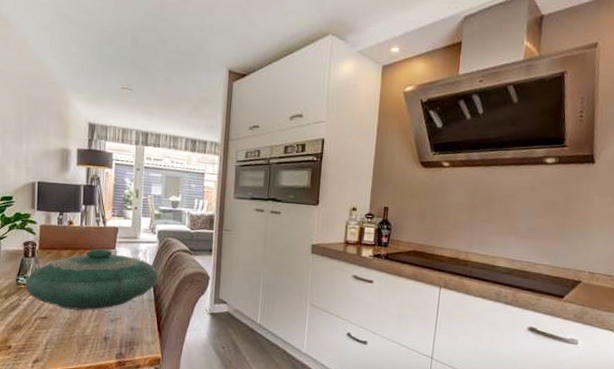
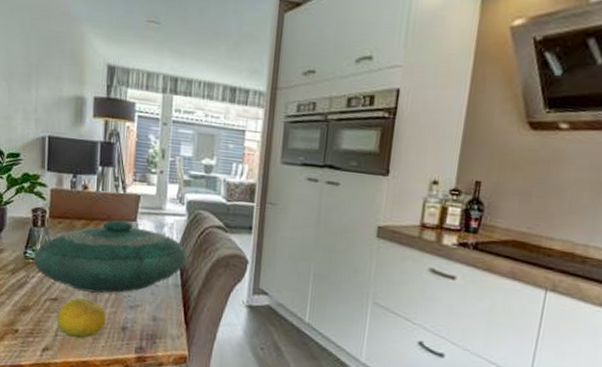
fruit: none [46,315,90,350] -> present [56,297,106,339]

